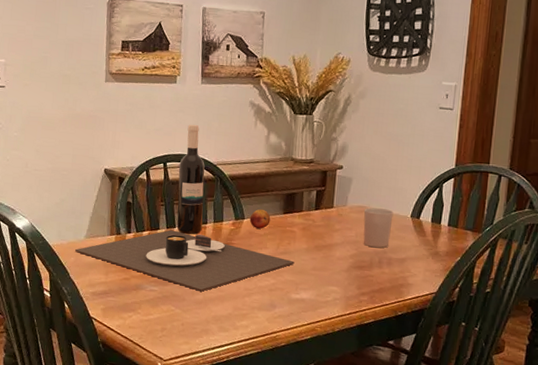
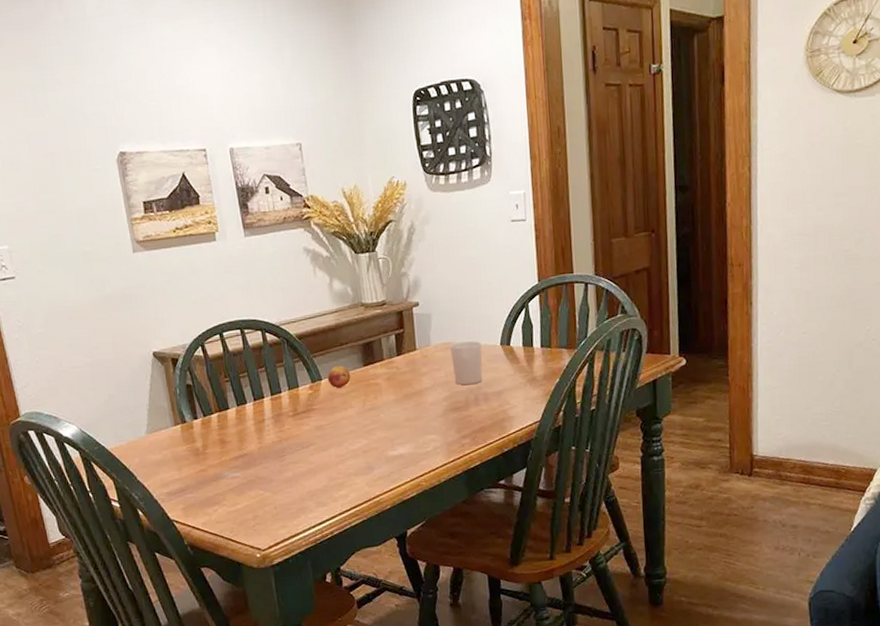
place setting: present [74,230,295,292] -> none [137,405,385,468]
wine bottle: present [177,124,205,235] -> none [237,283,277,408]

